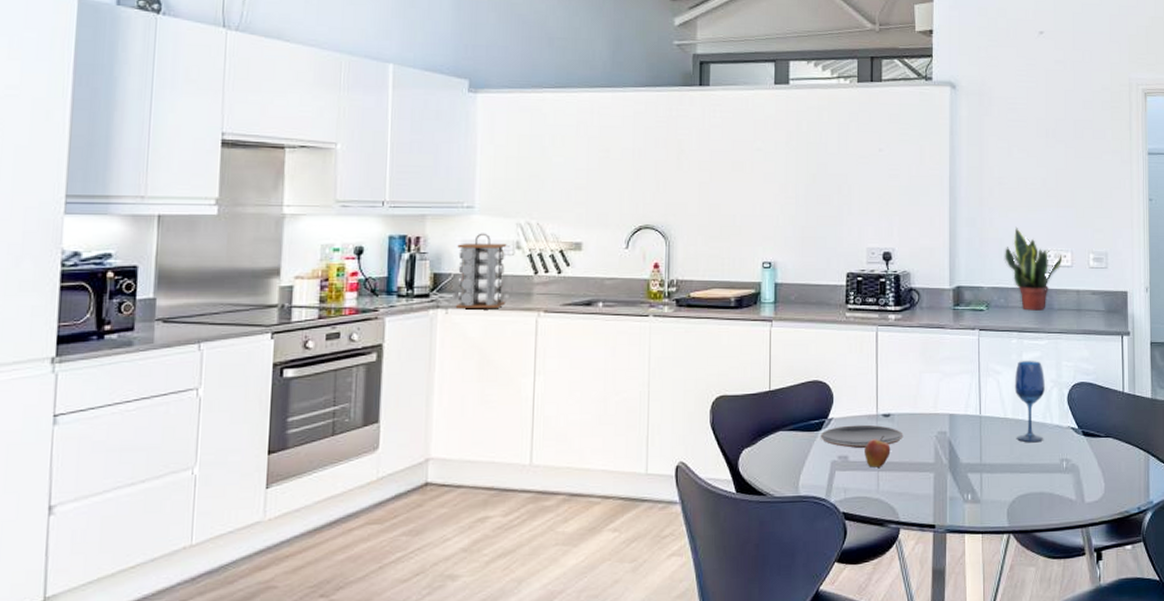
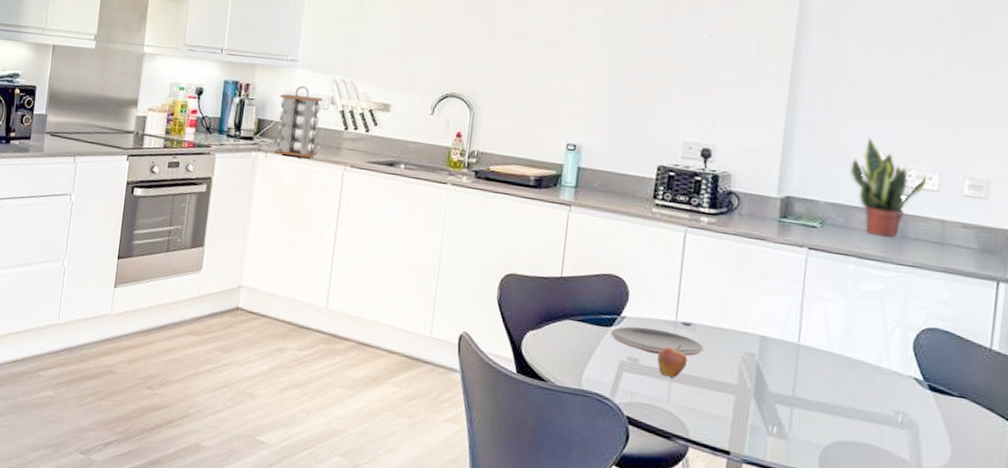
wineglass: present [1014,361,1045,443] -> none [842,291,886,387]

